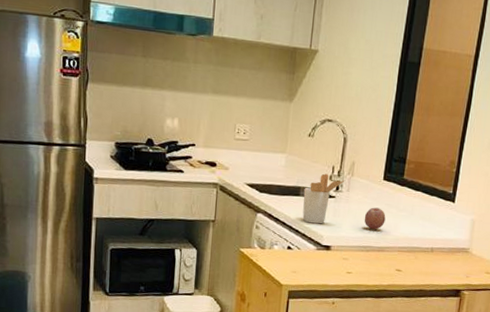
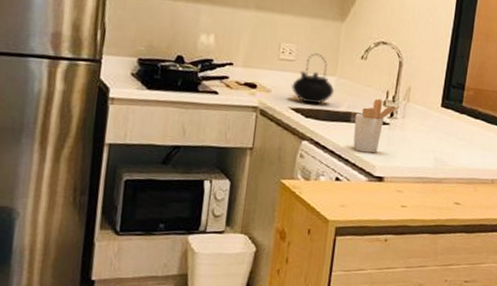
teapot: none [246,132,285,180] -> present [291,53,335,105]
fruit: present [364,207,386,229] -> none [420,135,444,159]

